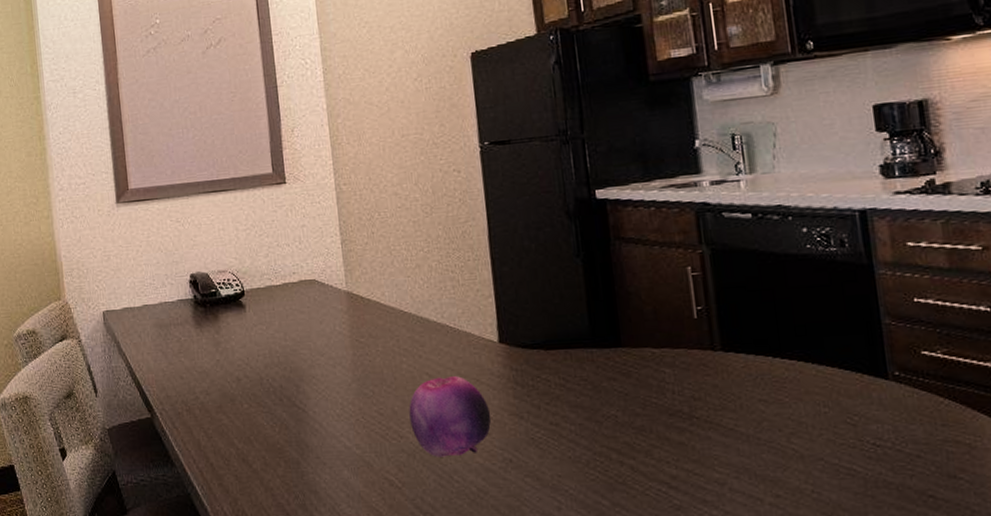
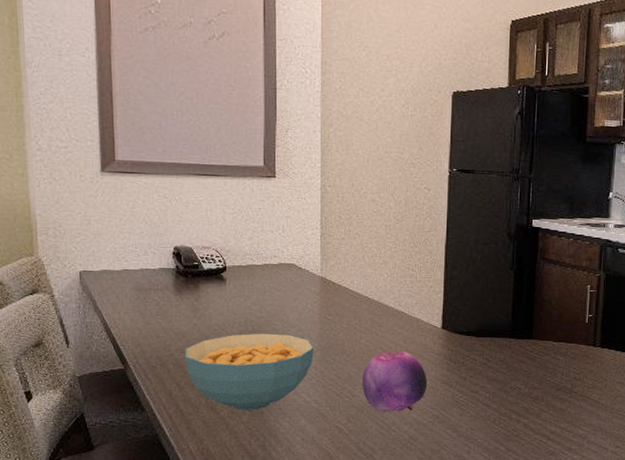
cereal bowl: none [209,364,349,461] -> present [184,333,314,411]

